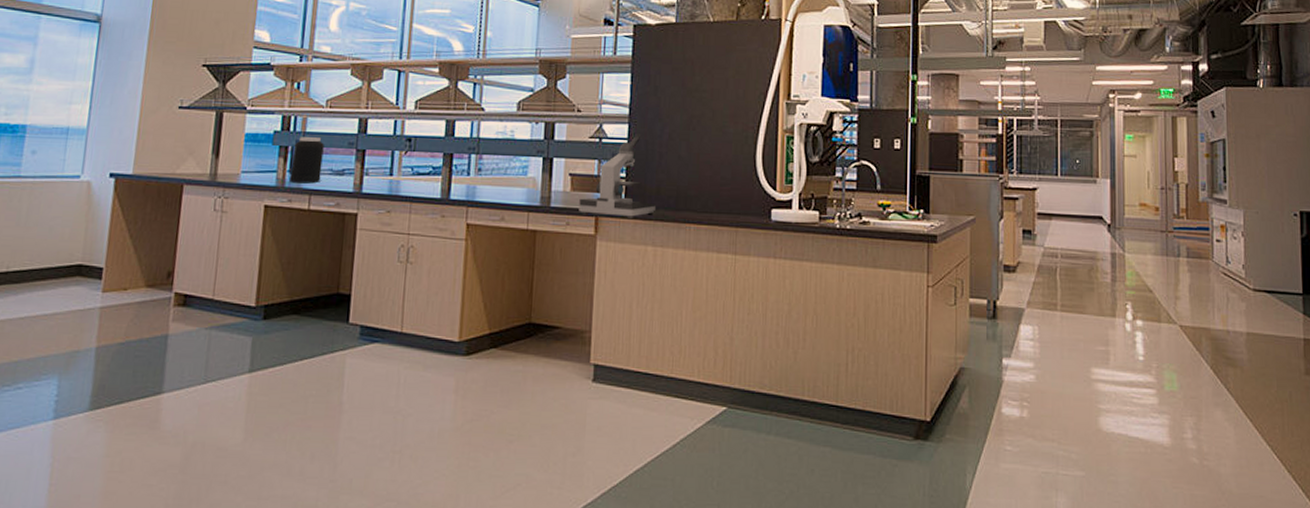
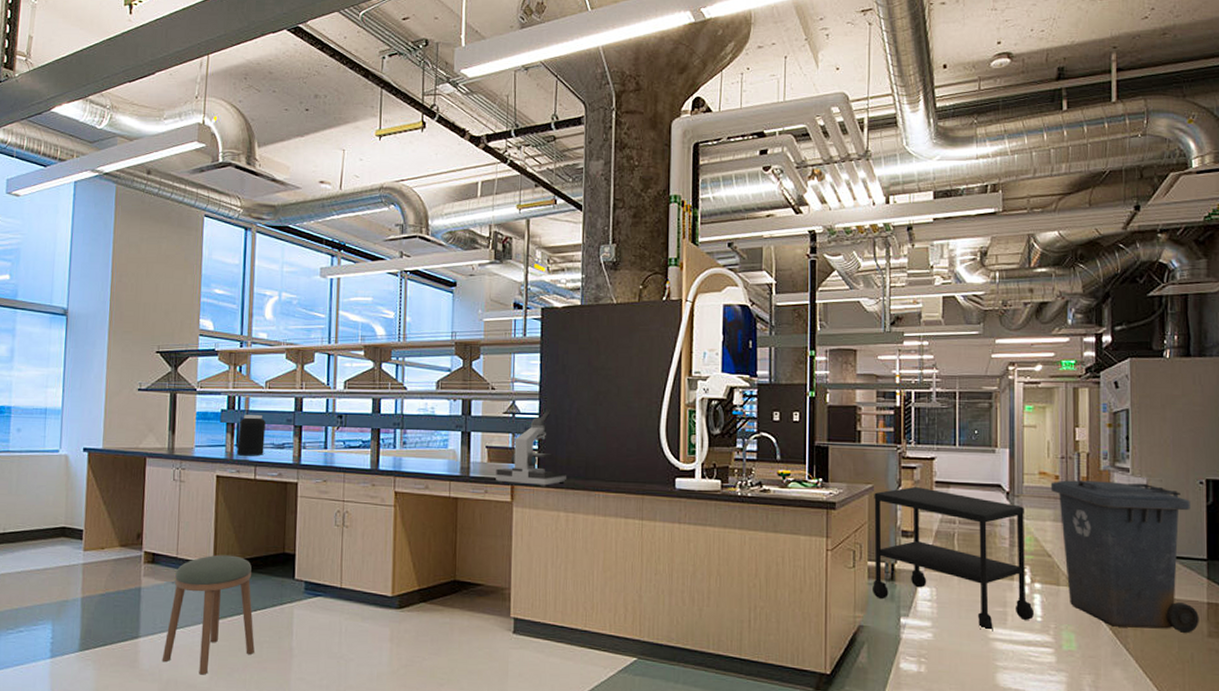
stool: none [188,296,300,436] -> present [162,554,255,675]
utility cart: none [974,218,1136,372] -> present [873,486,1034,632]
recycling bin: none [1151,212,1297,371] -> present [1050,480,1199,633]

